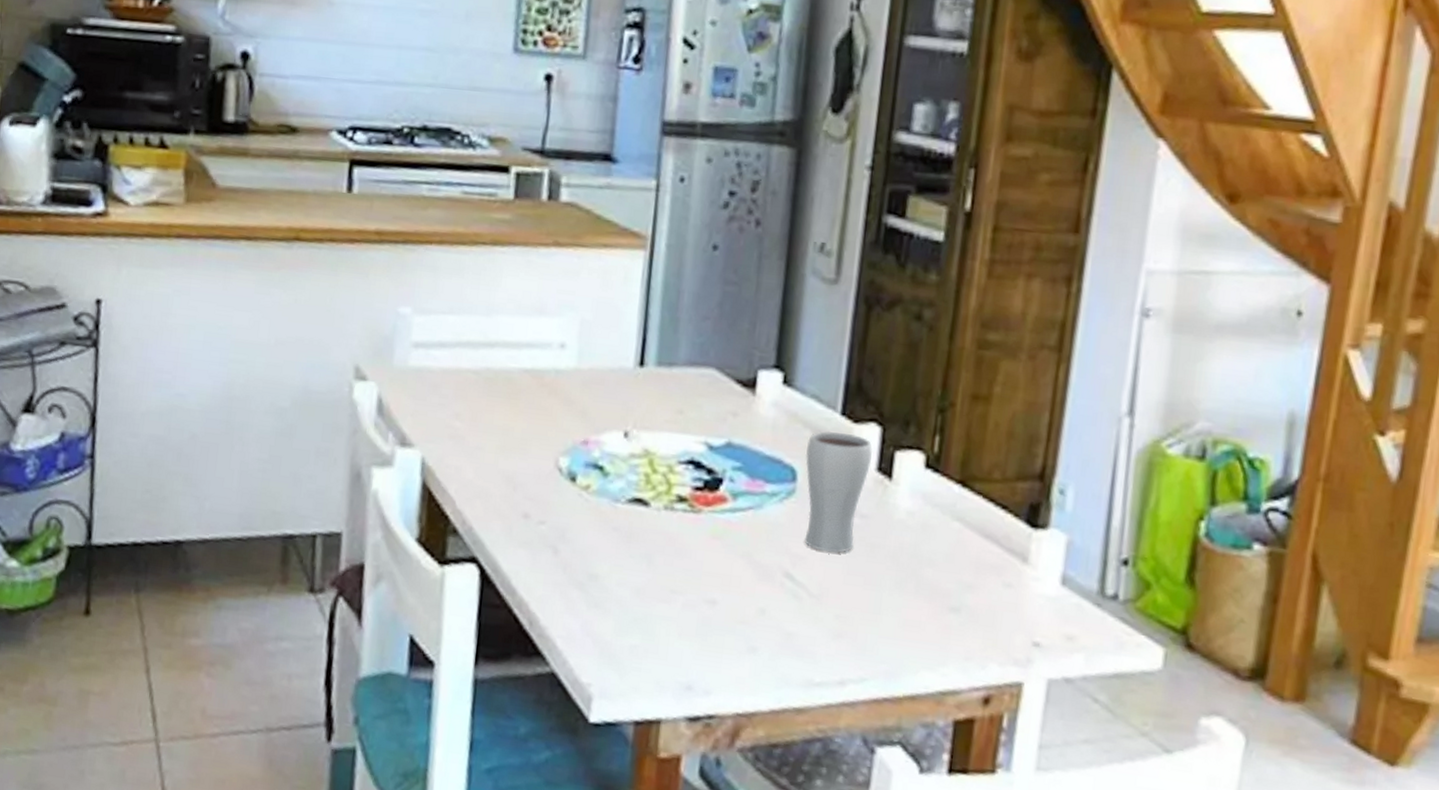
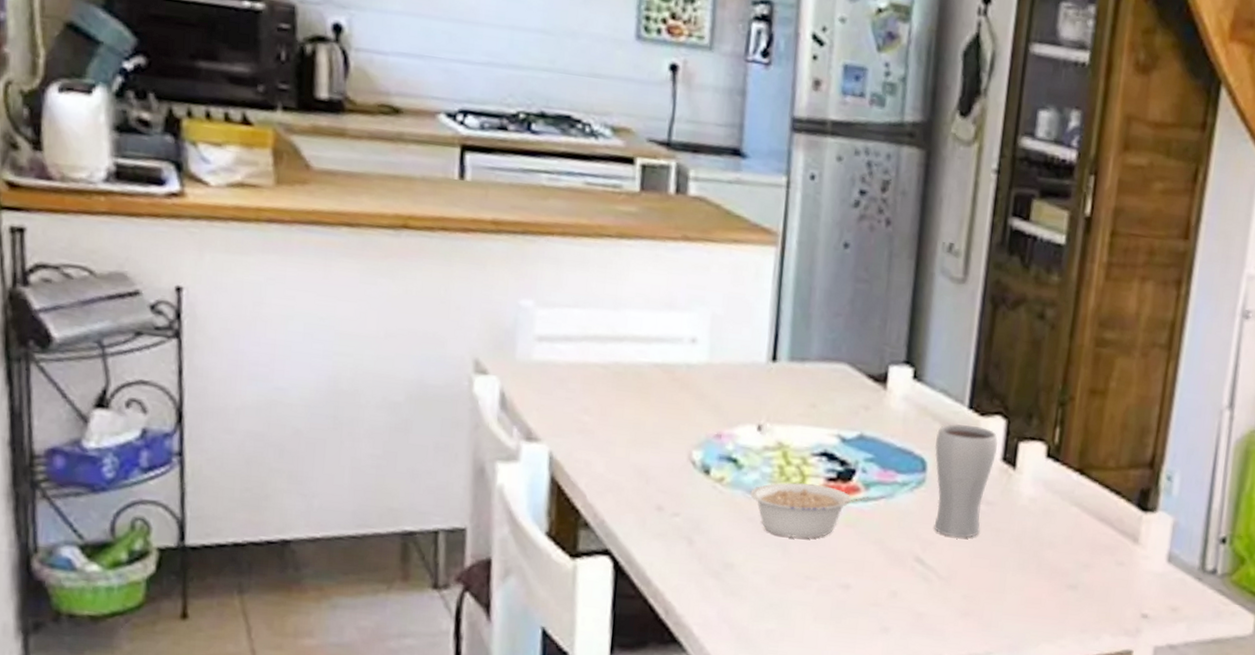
legume: none [616,490,737,550] -> present [750,482,870,538]

